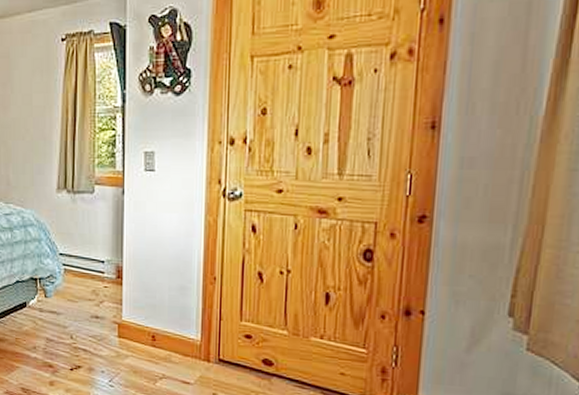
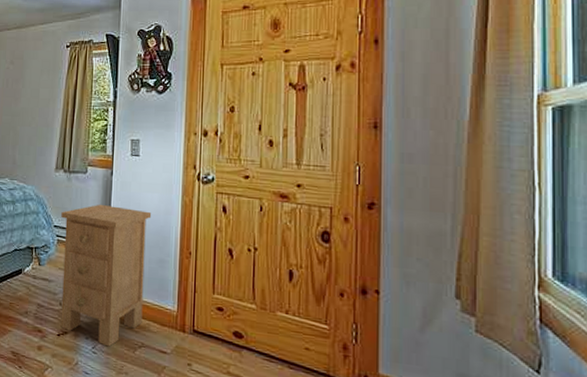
nightstand: none [67,227,171,380] -> present [60,204,152,347]

